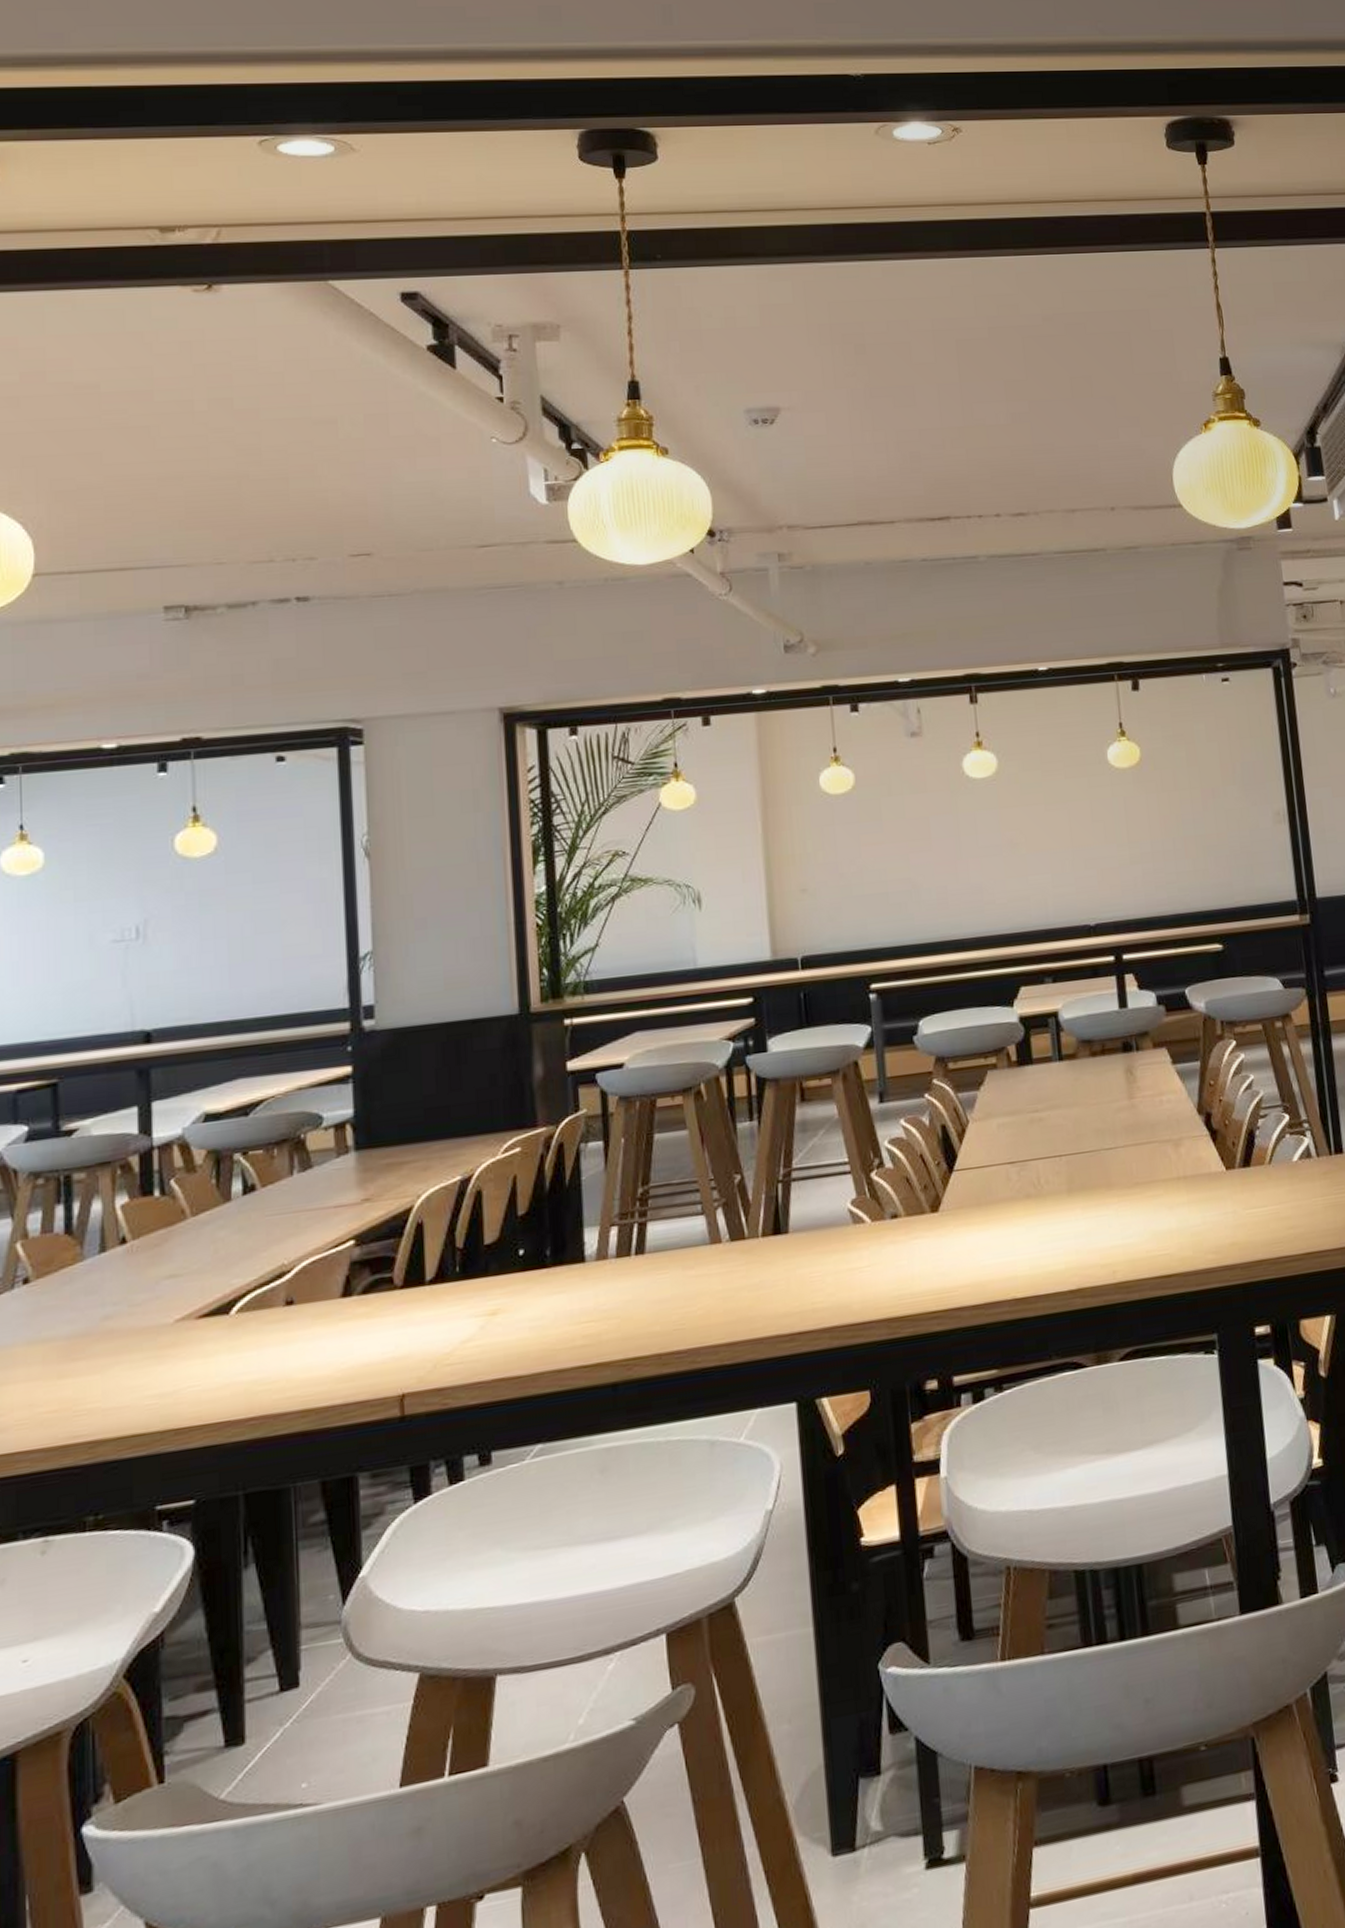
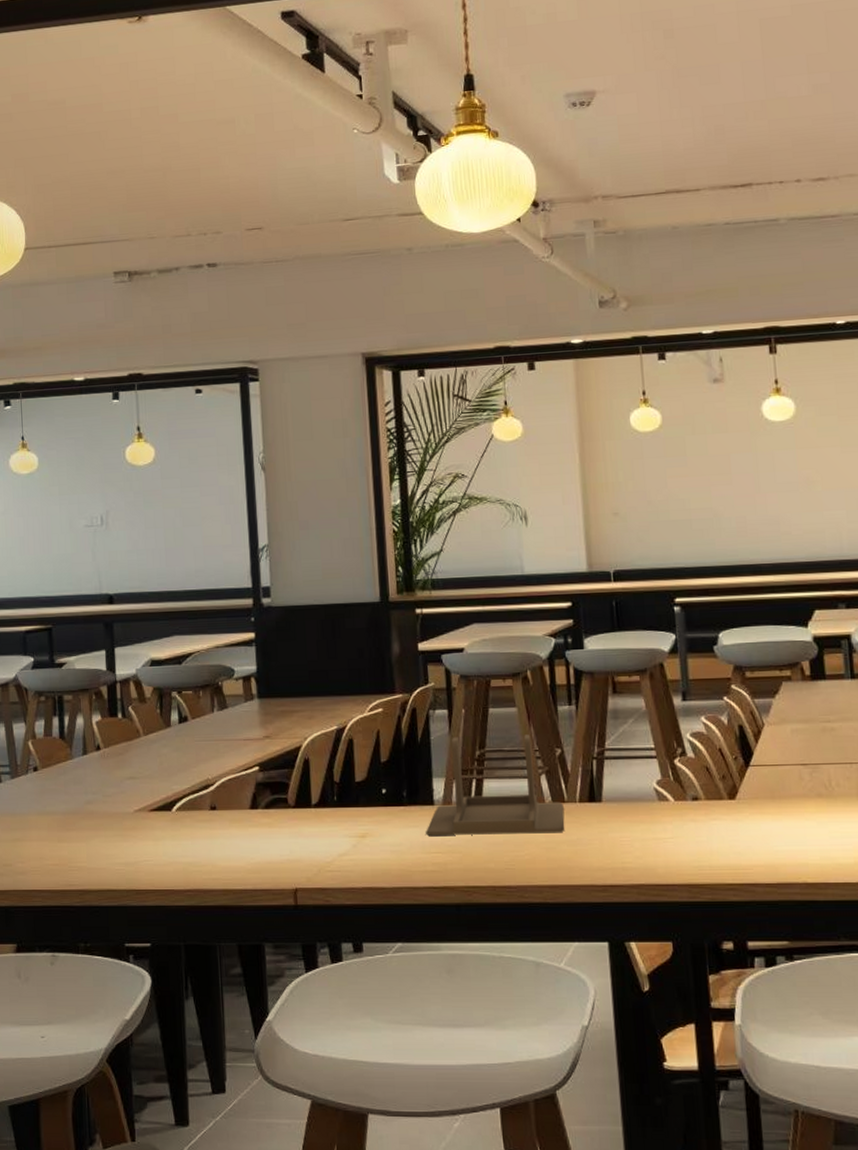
napkin holder: none [575,1161,745,1302] -> present [426,734,565,836]

